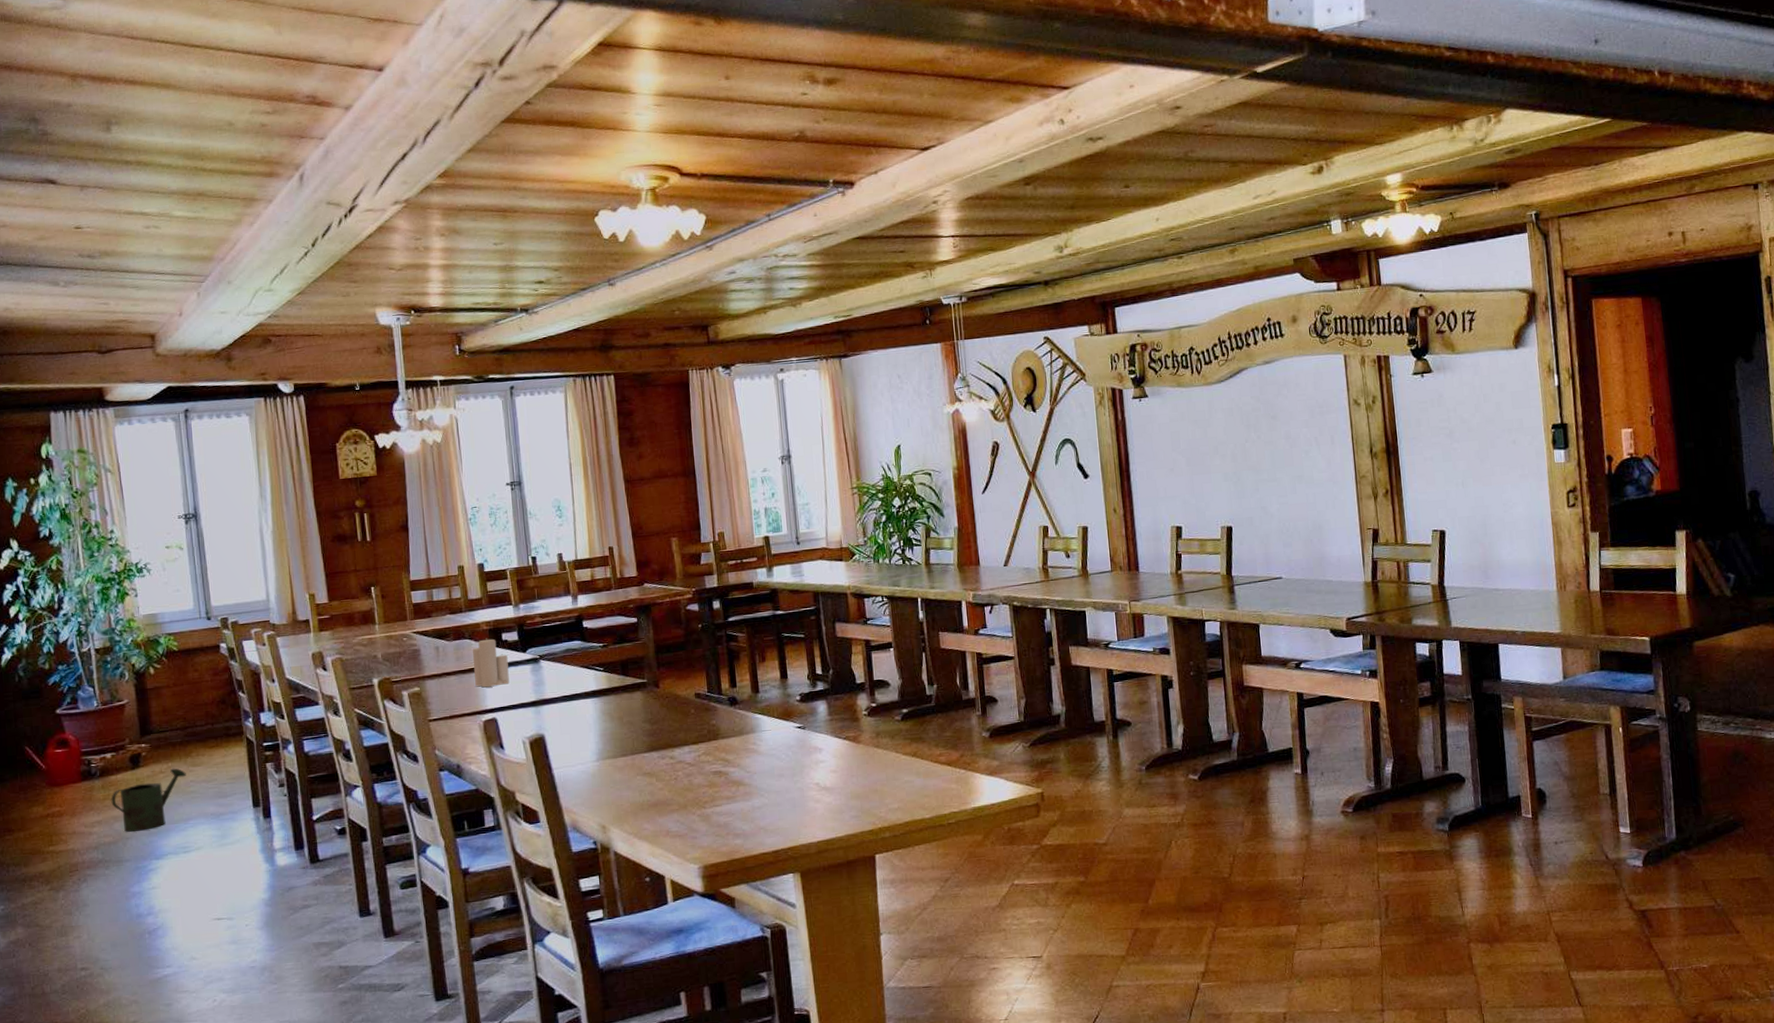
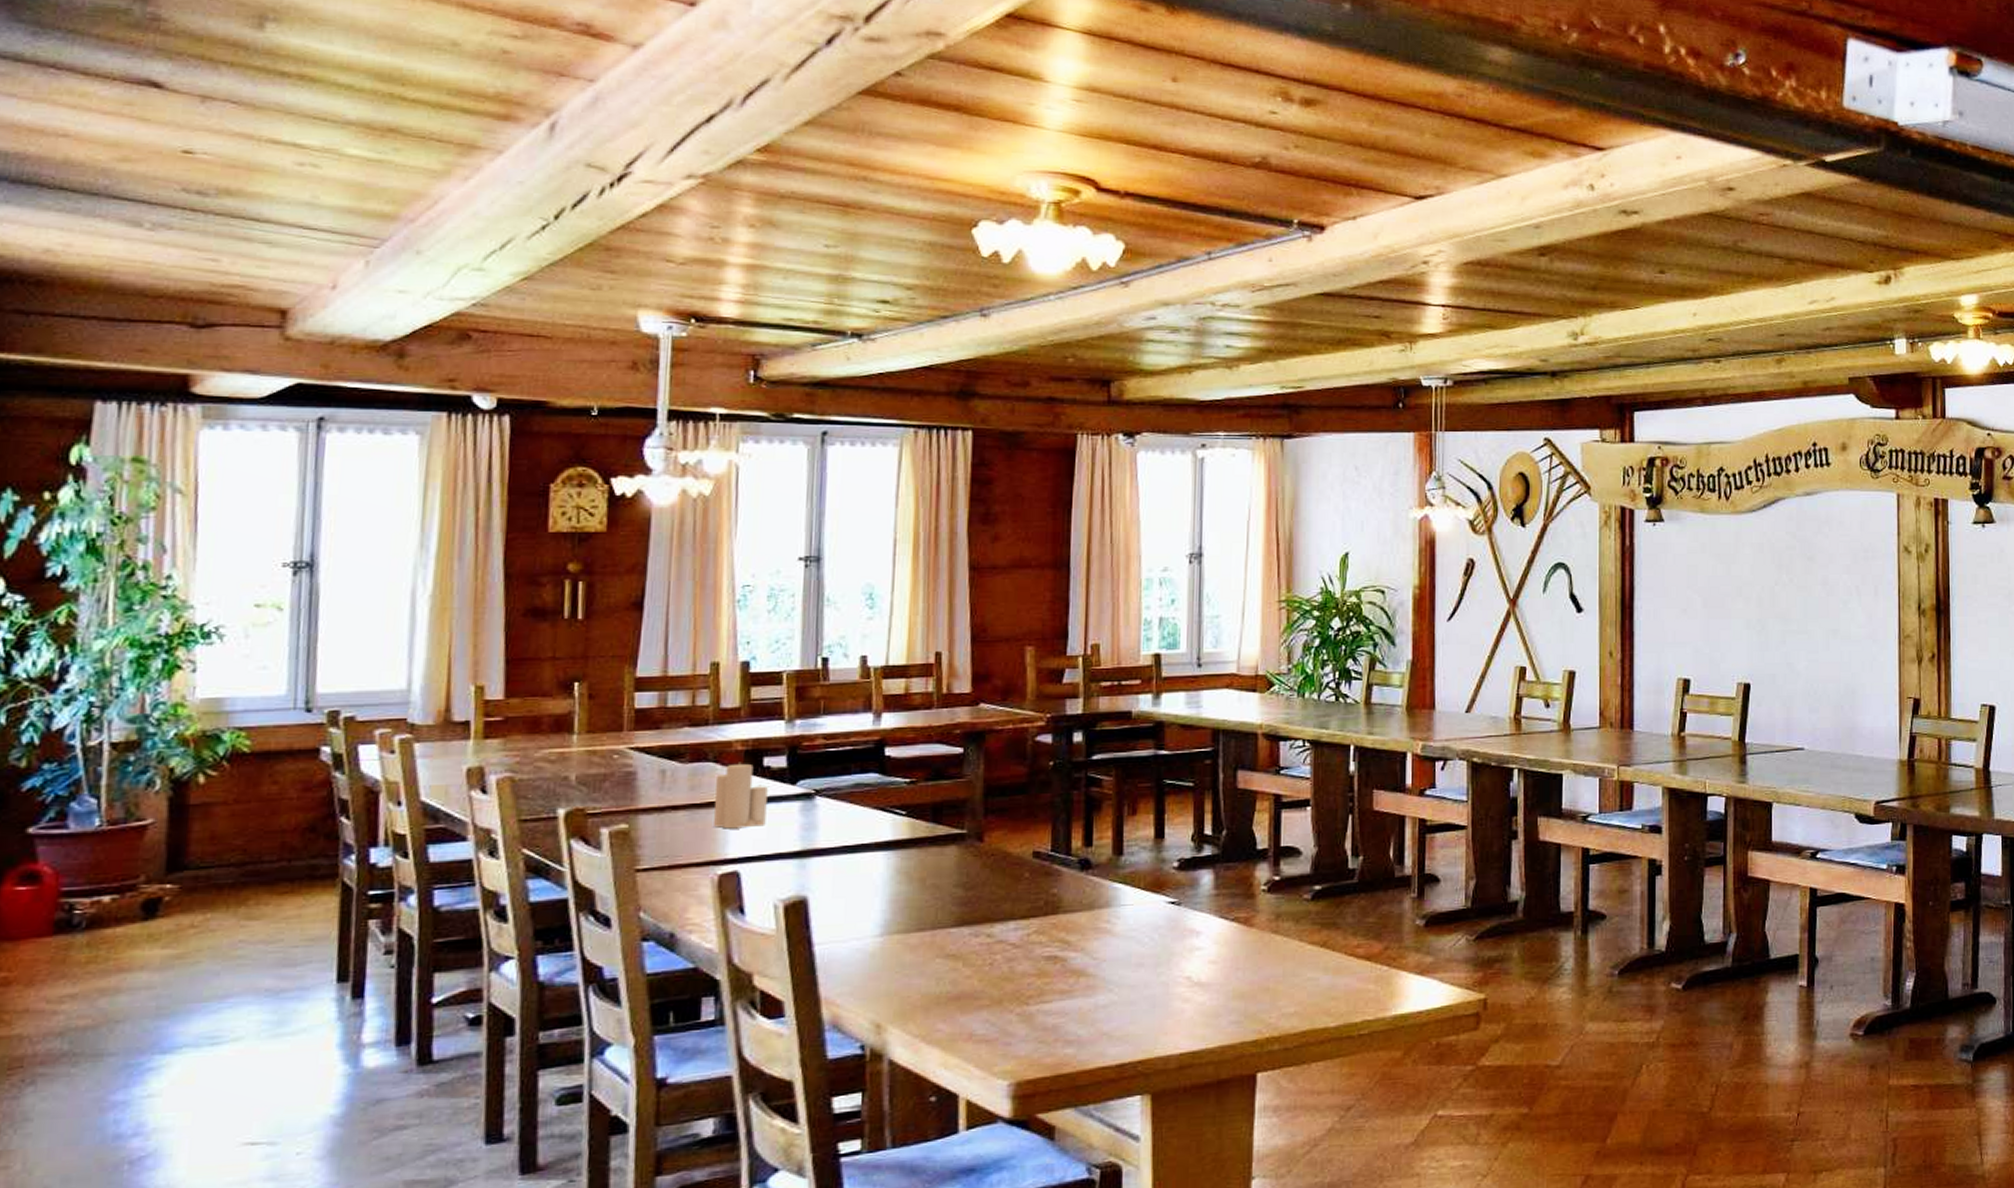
watering can: present [111,768,186,832] -> none [98,921,234,1012]

